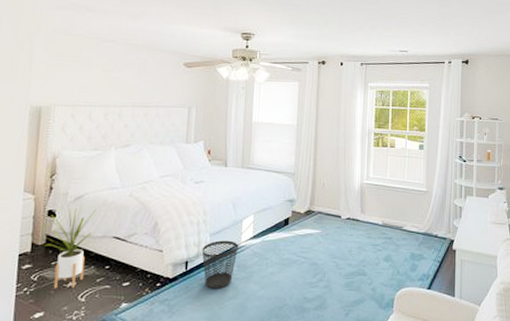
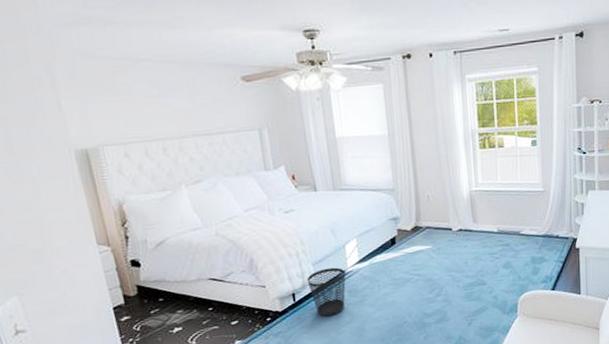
house plant: present [44,204,97,289] -> none [135,250,189,336]

